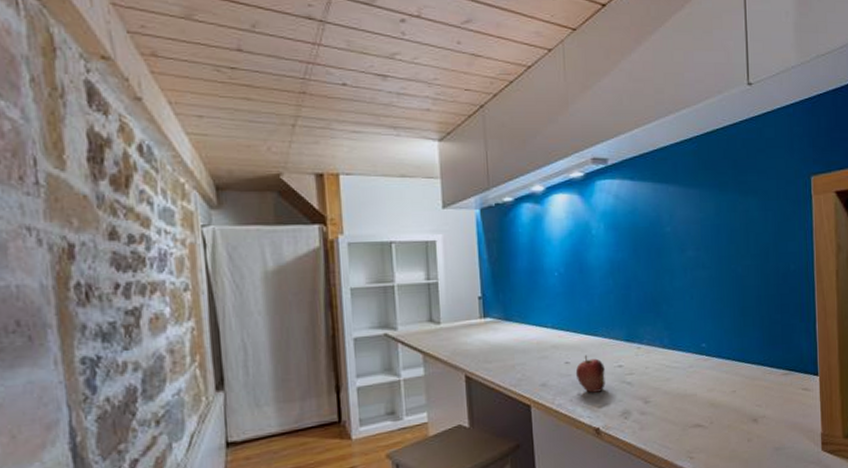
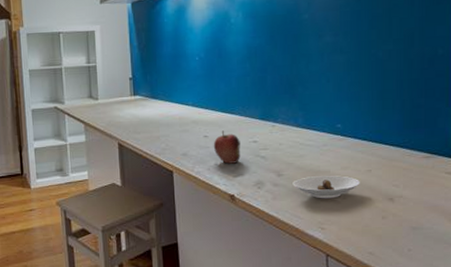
saucer: none [660,398,726,425] -> present [293,175,360,199]

